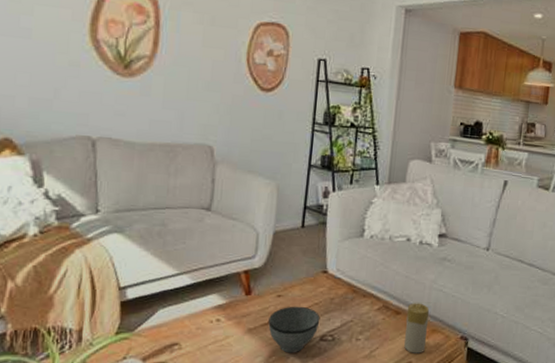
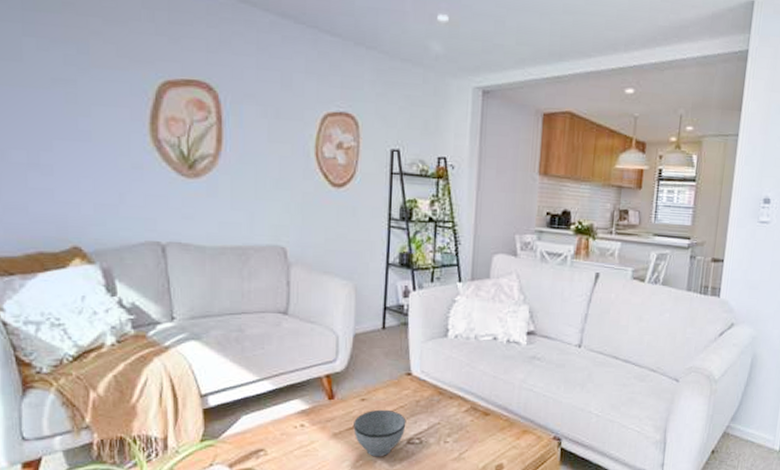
candle: present [404,303,429,354] -> none [494,403,520,455]

